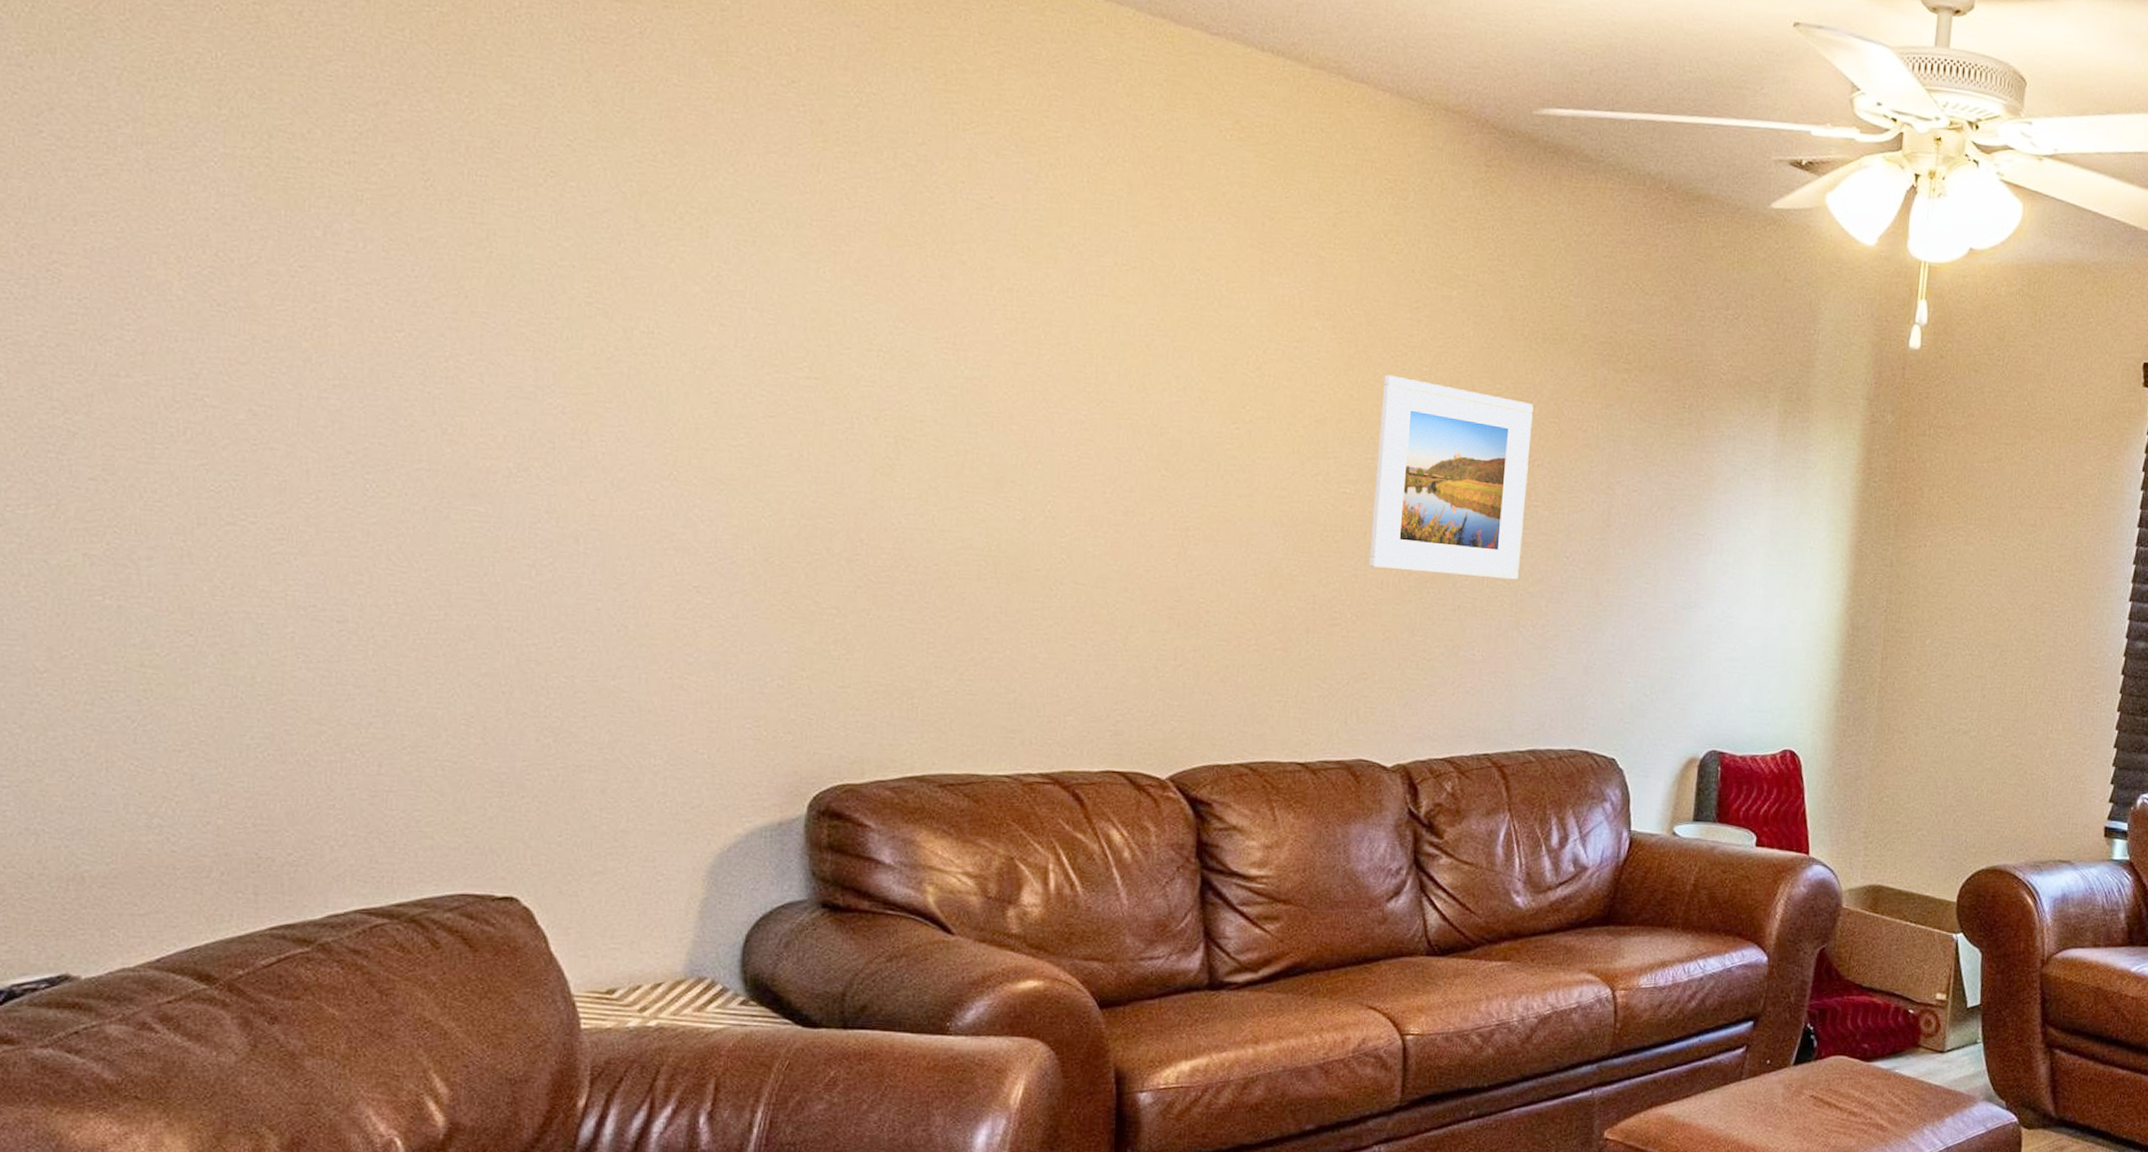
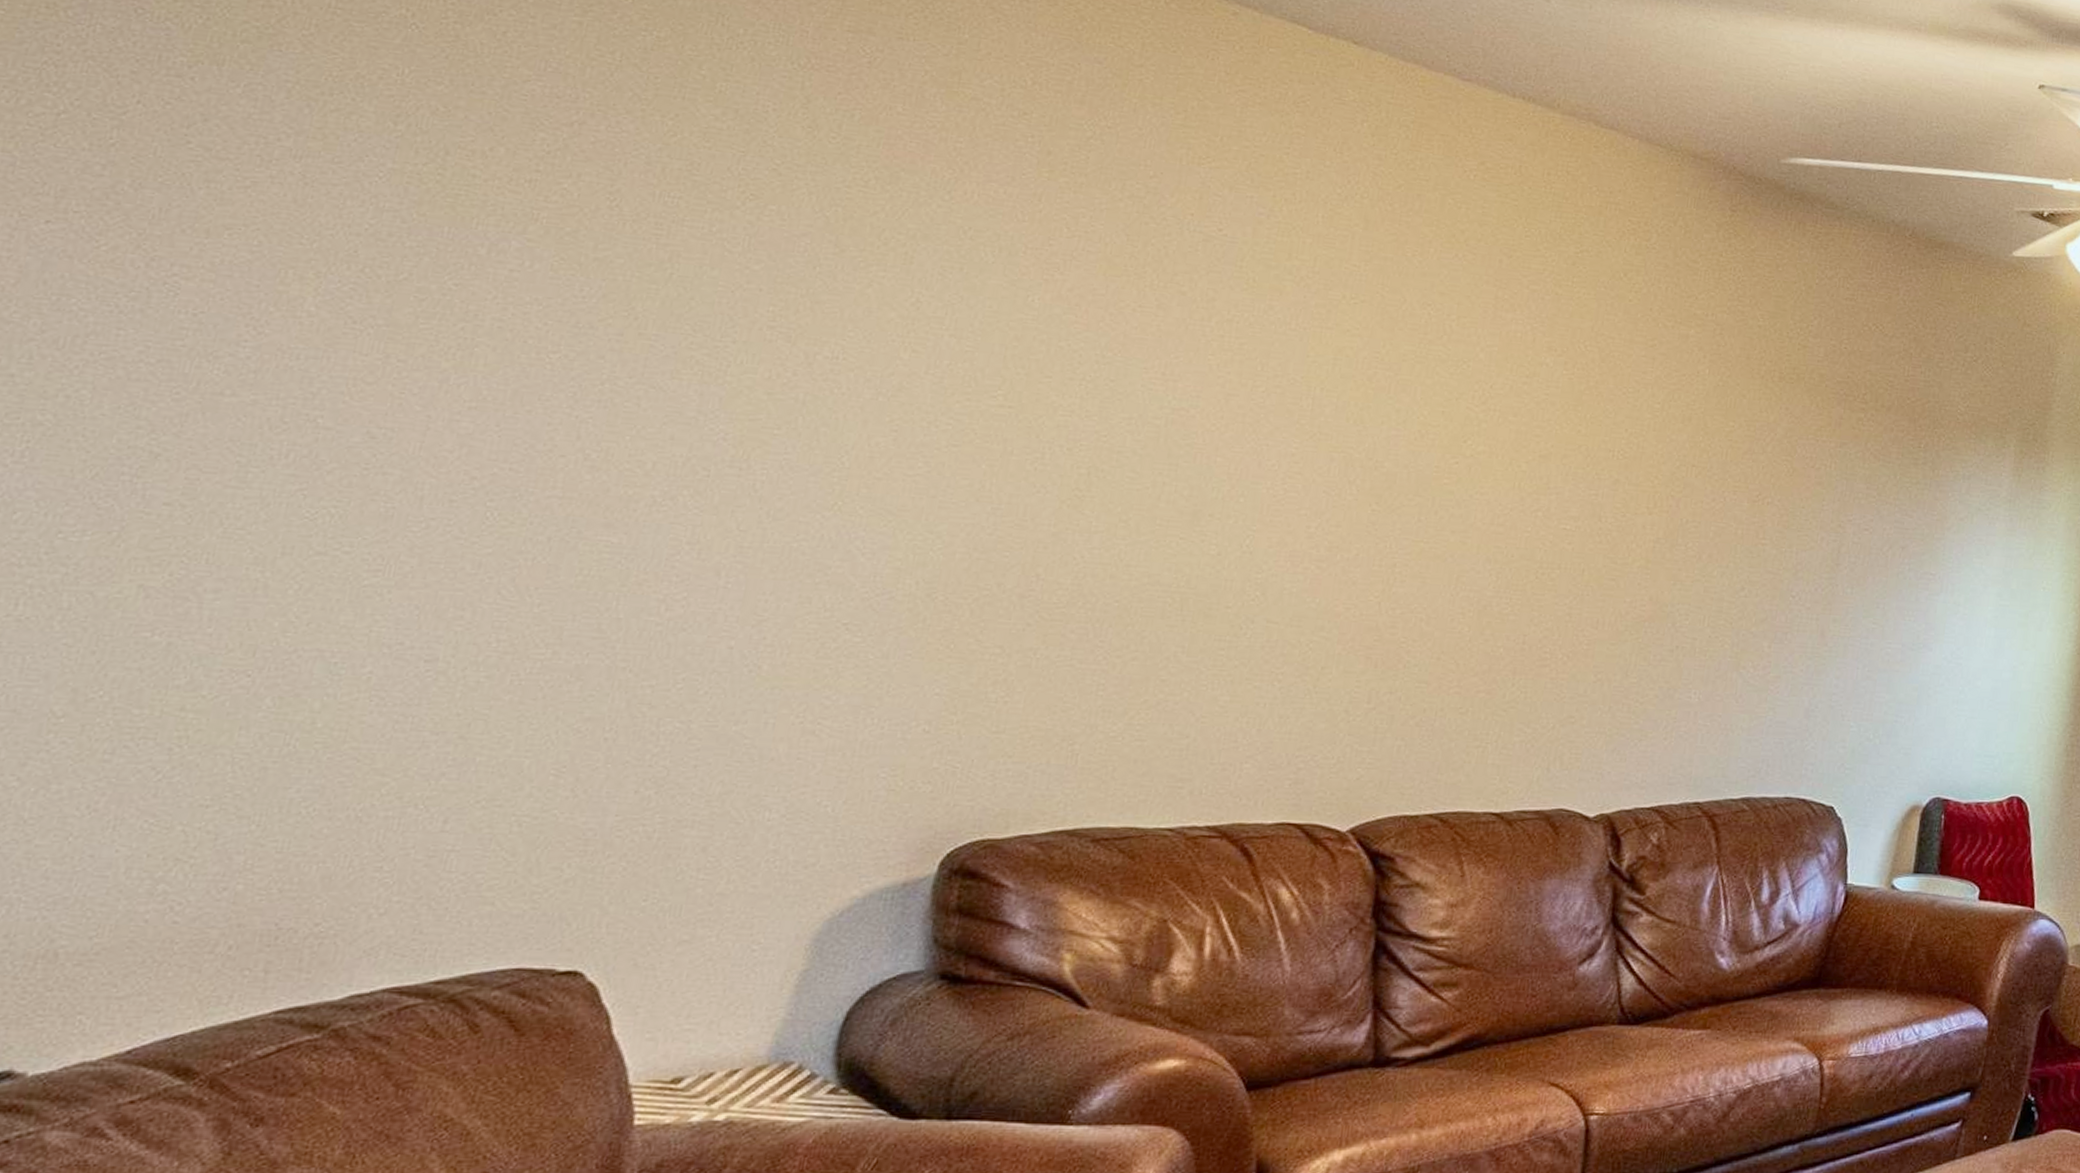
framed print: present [1368,374,1533,580] -> none [1584,411,1766,620]

